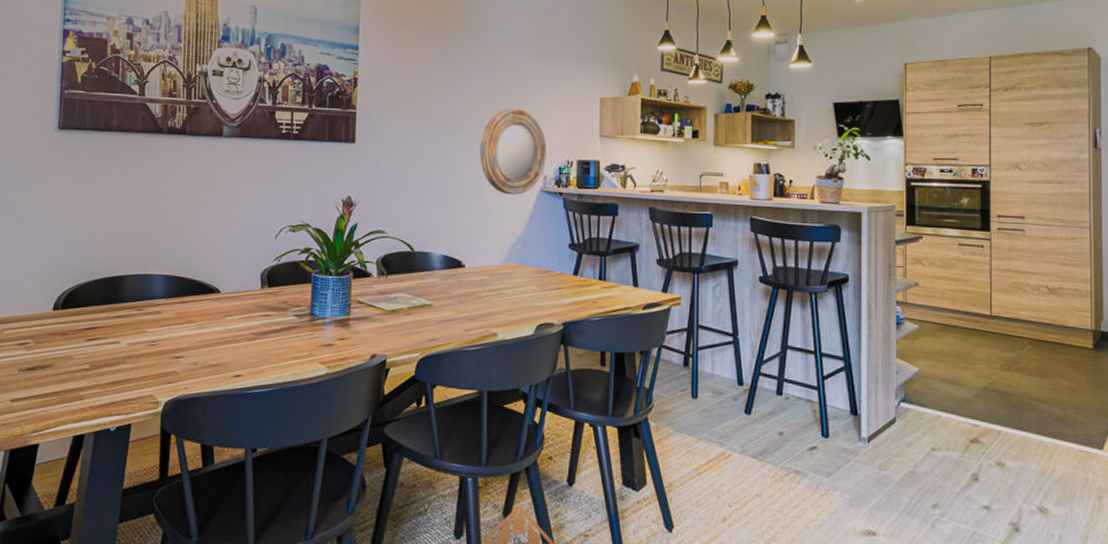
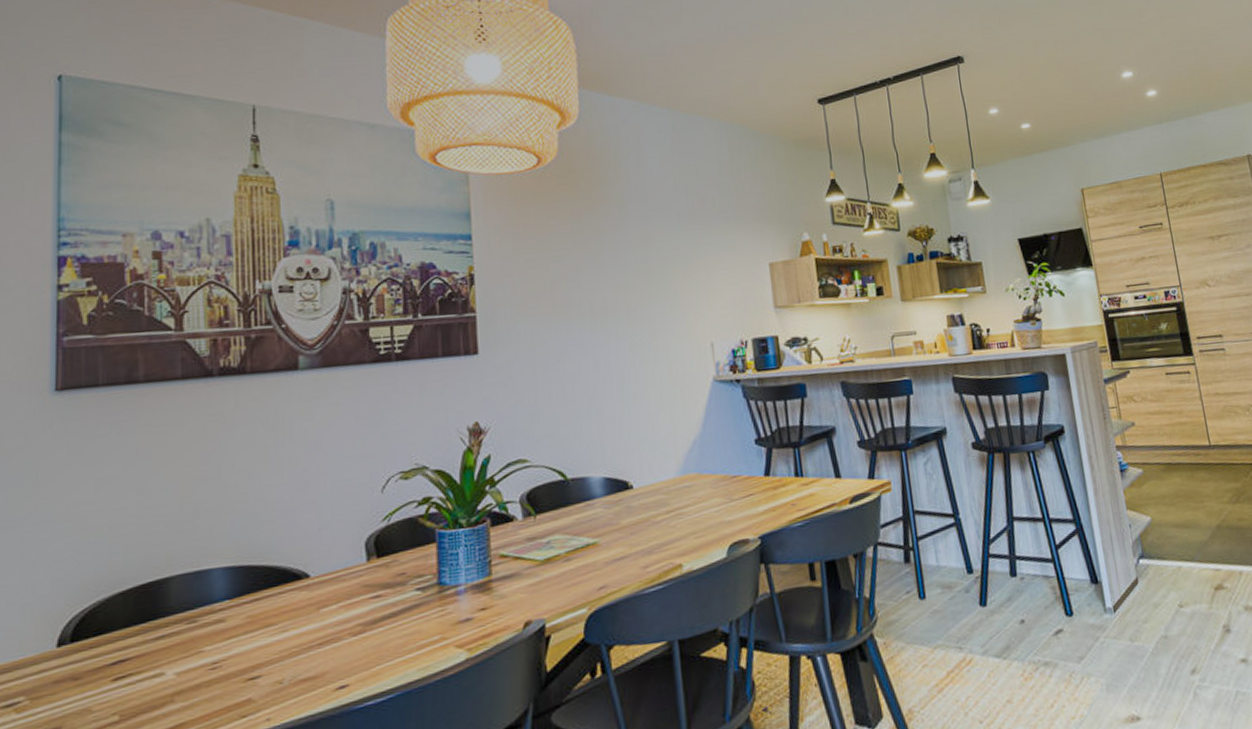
home mirror: present [479,108,547,195] -> none [634,287,716,391]

